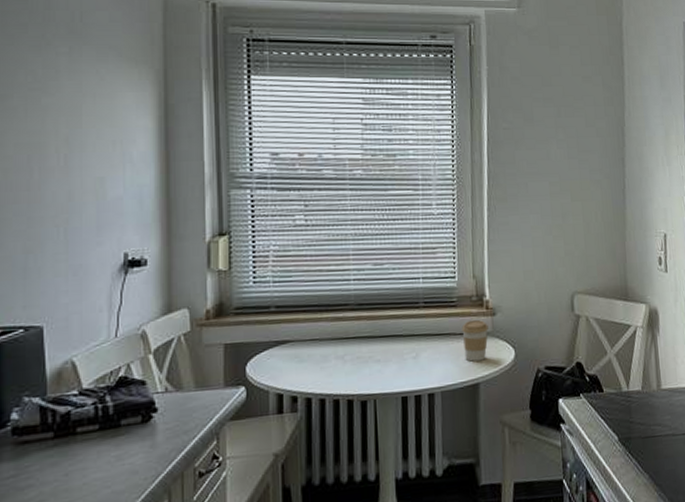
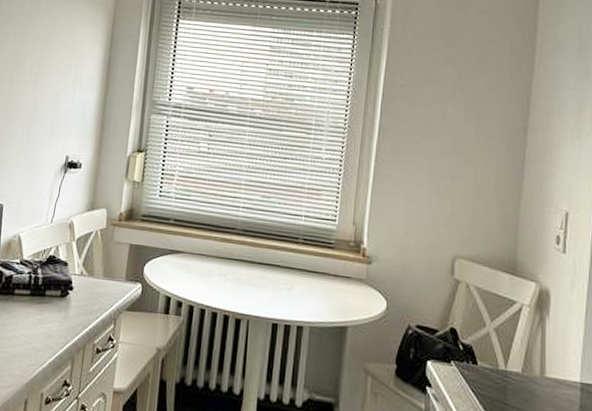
coffee cup: present [461,319,488,362] -> none [336,264,363,306]

